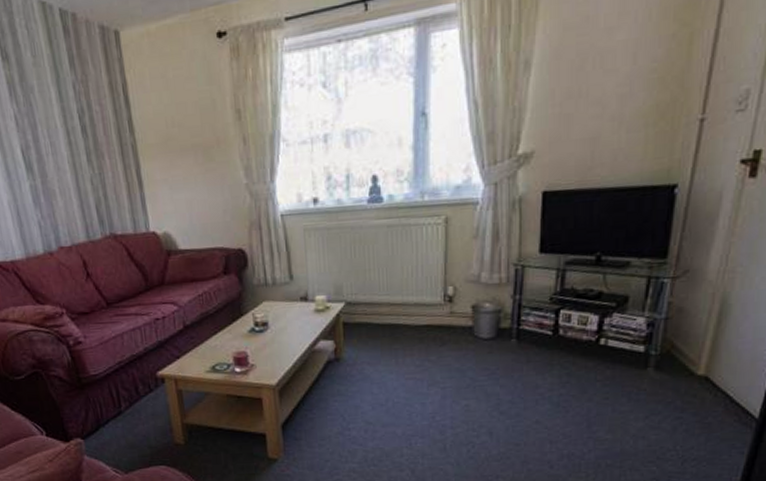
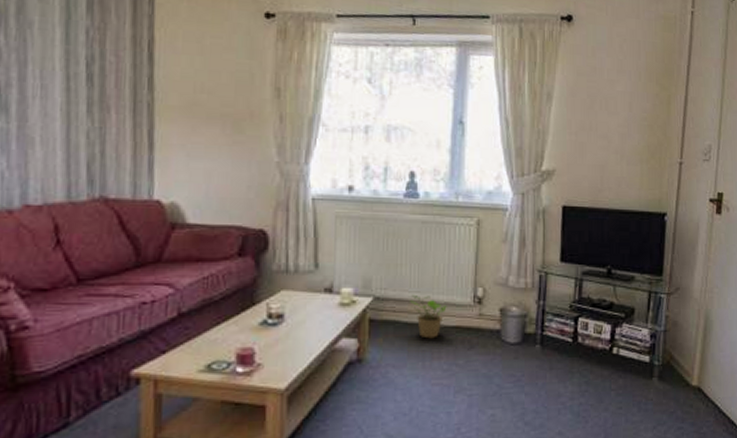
potted plant: none [380,297,417,338] -> present [410,294,447,339]

